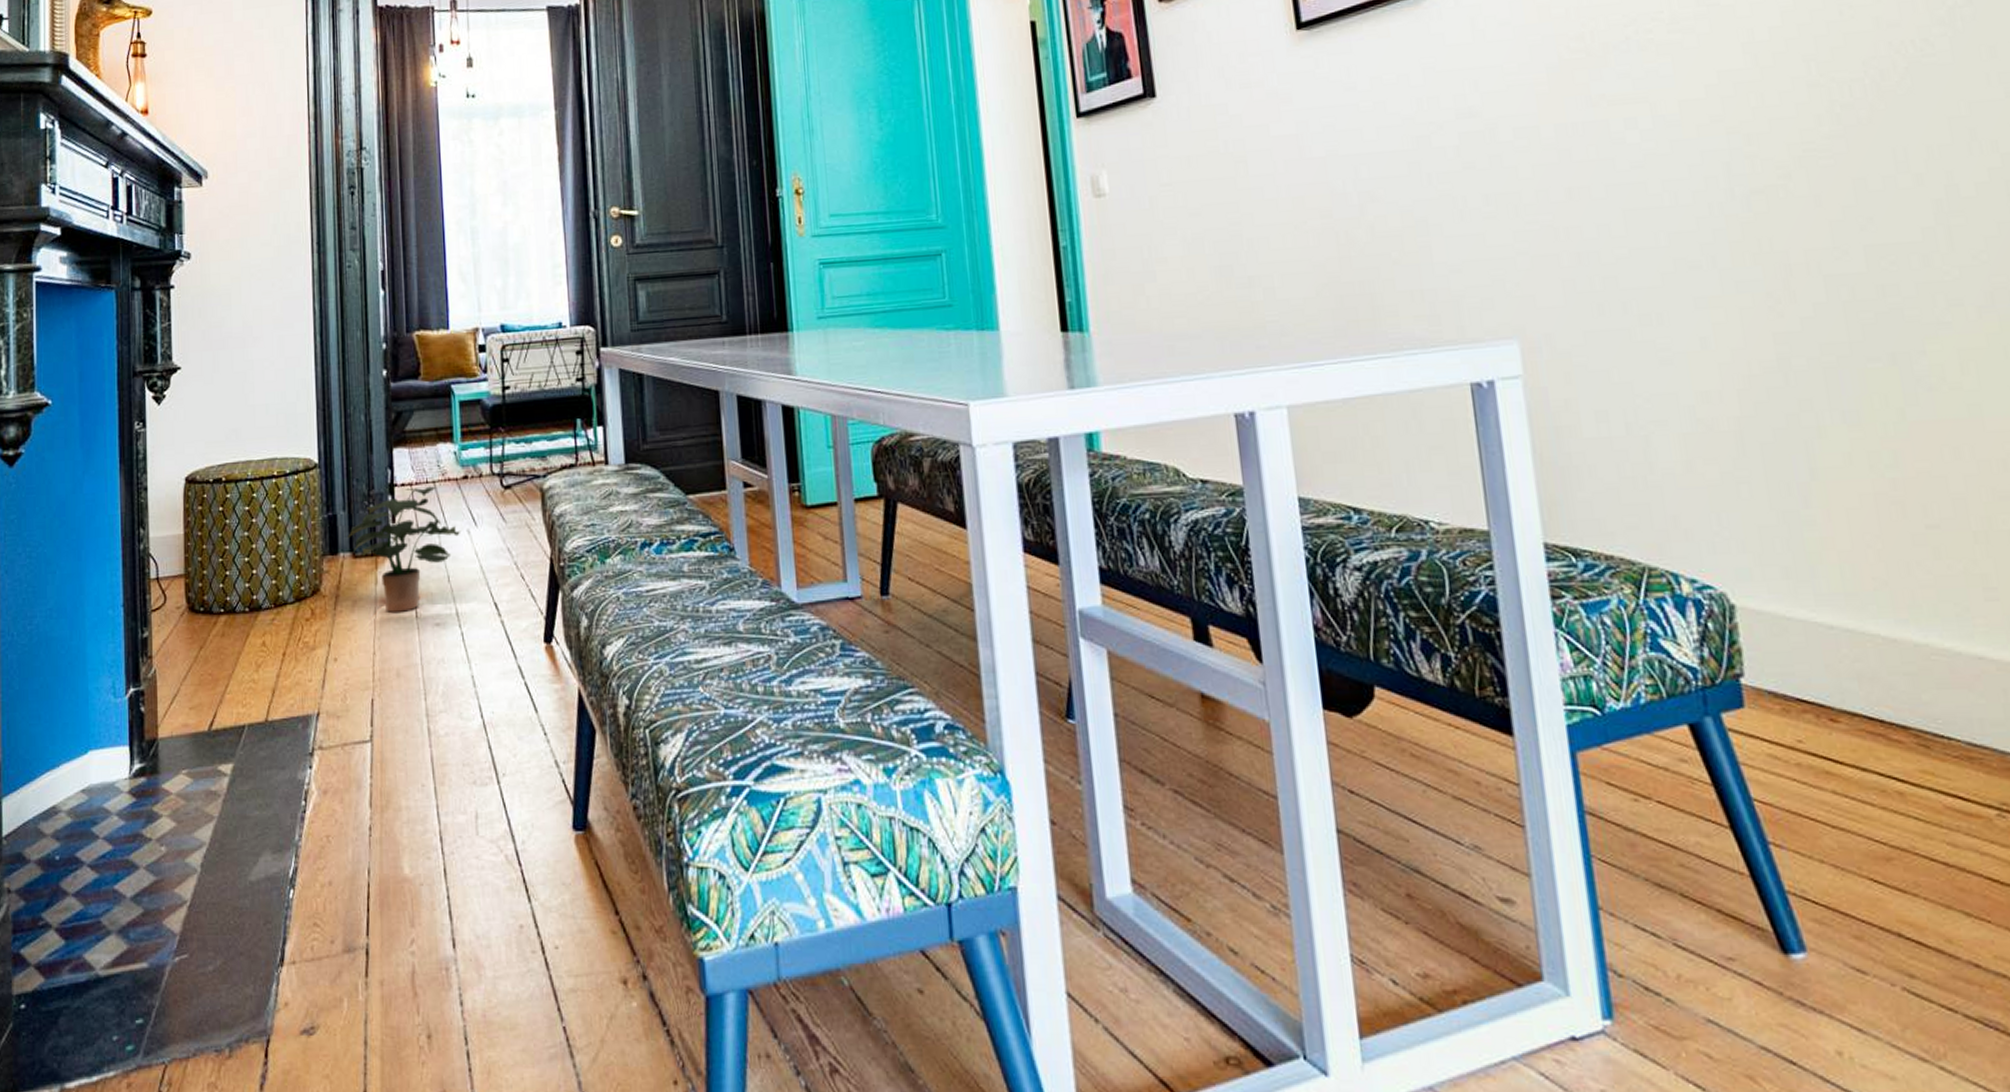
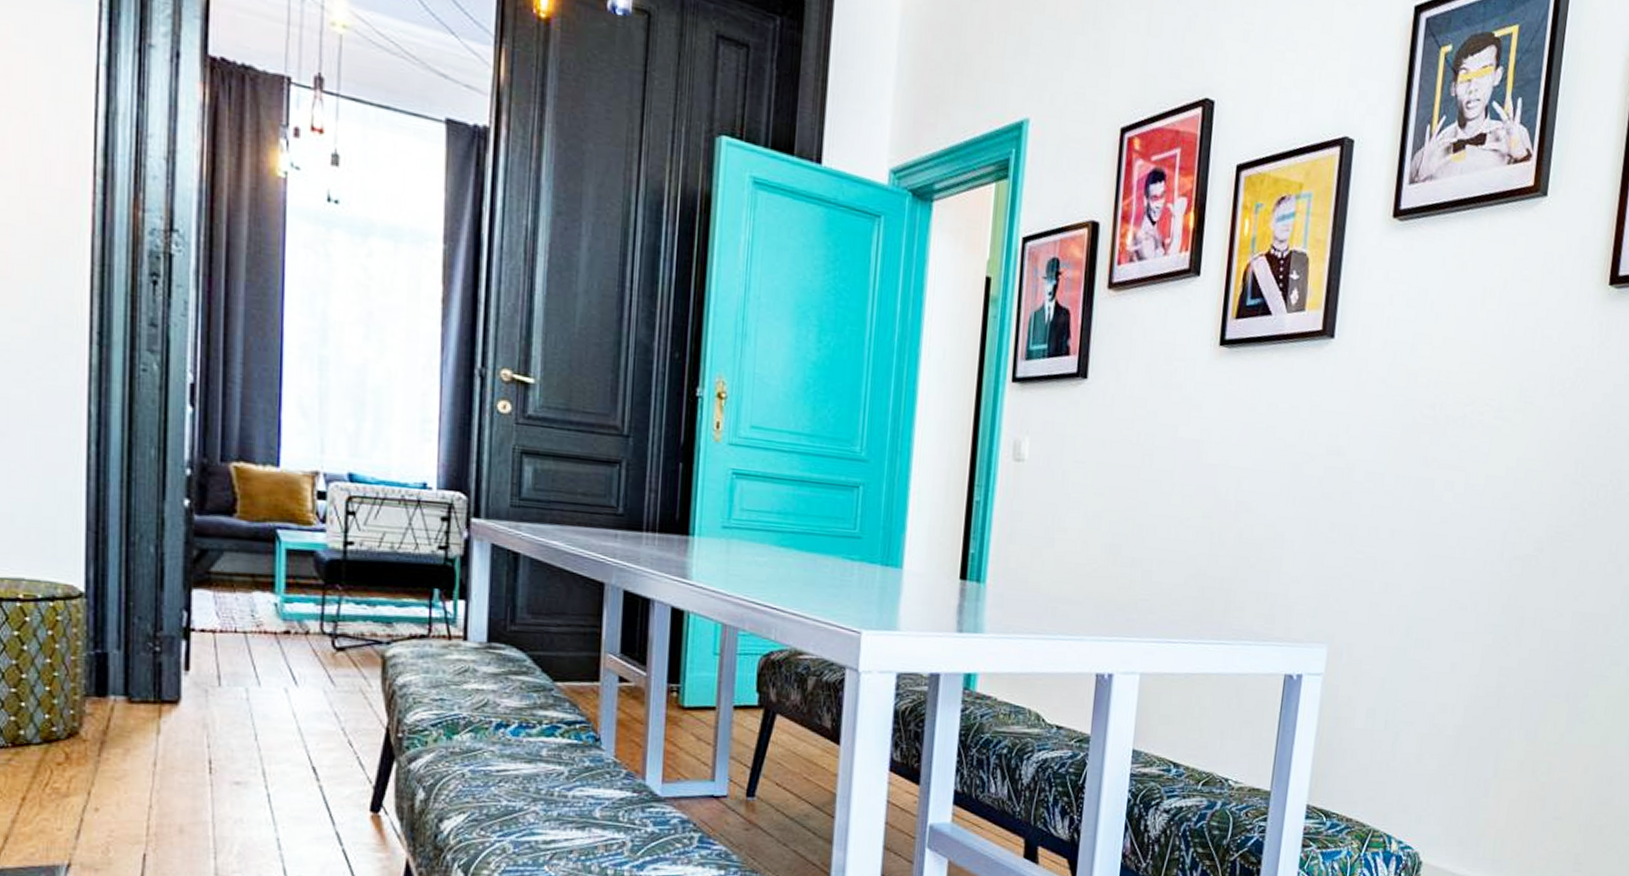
potted plant: present [348,486,461,612] -> none [122,635,277,767]

